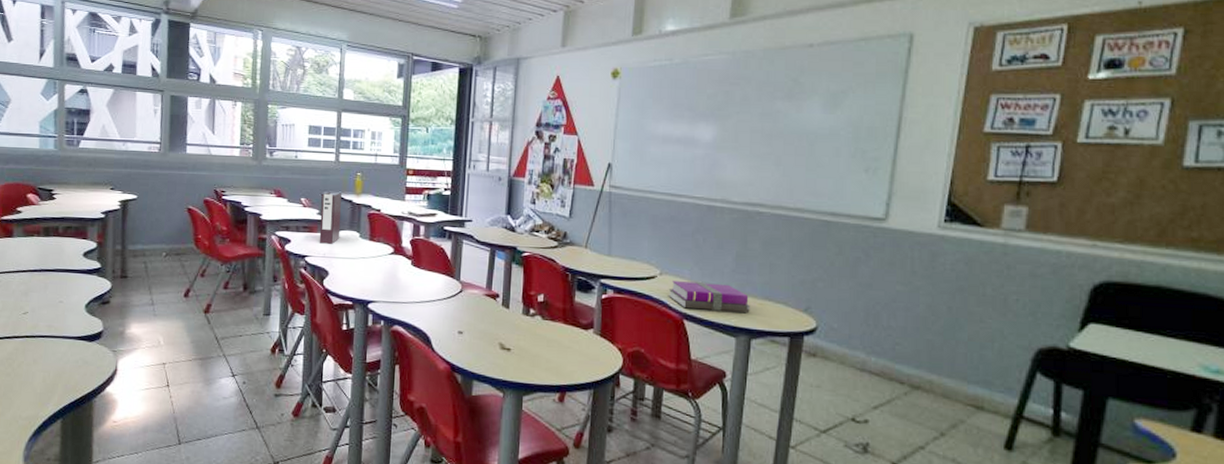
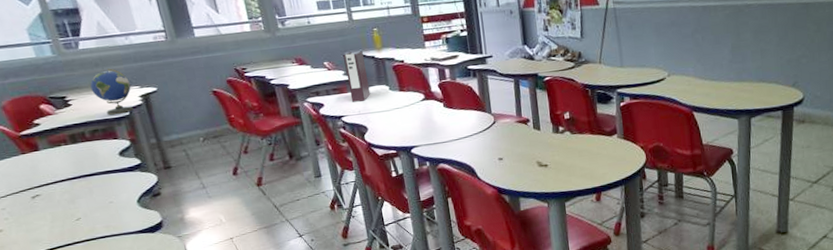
globe: none [78,170,114,215] -> present [90,68,134,115]
notebook: present [668,281,750,313] -> none [677,74,748,102]

